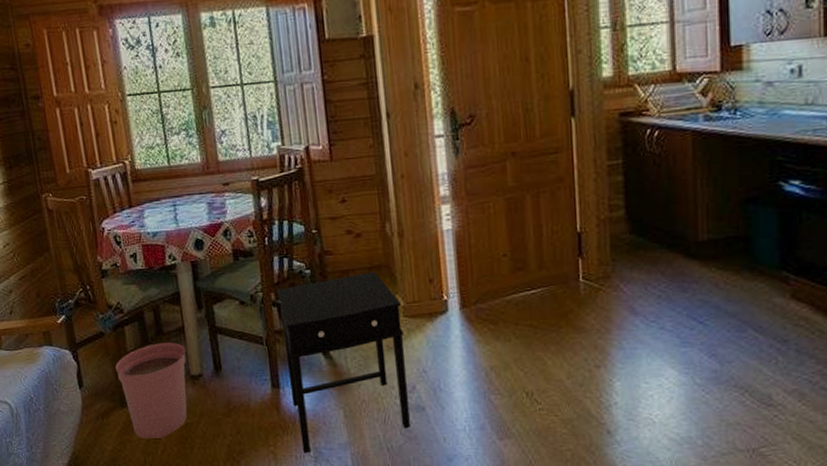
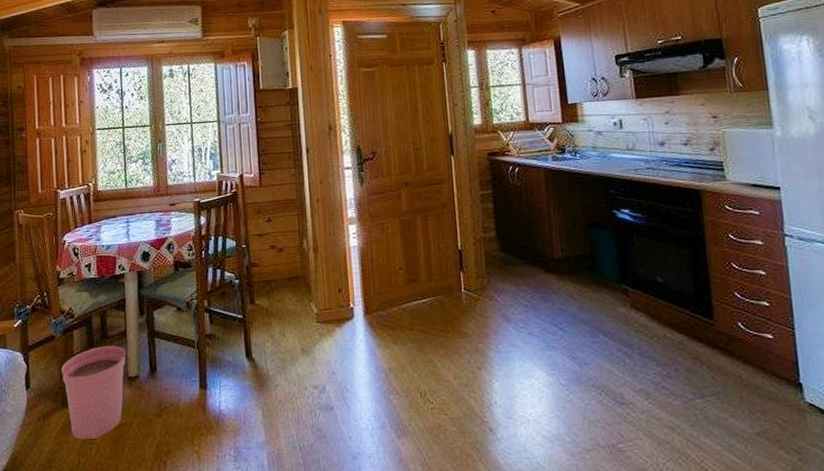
side table: present [277,271,410,454] -> none [210,281,320,453]

